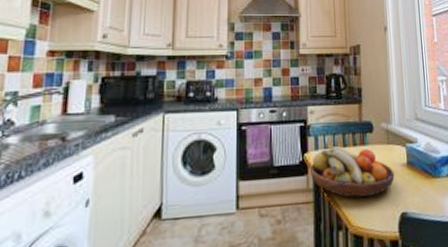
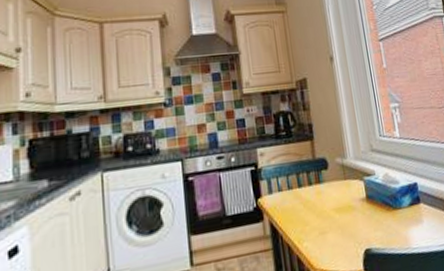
fruit bowl: present [309,145,395,198] -> none [265,186,355,241]

